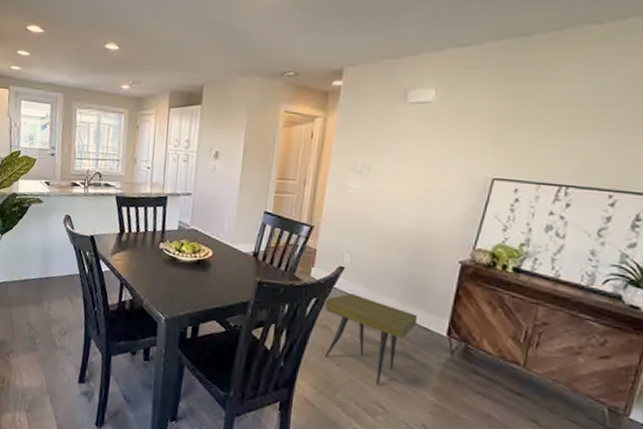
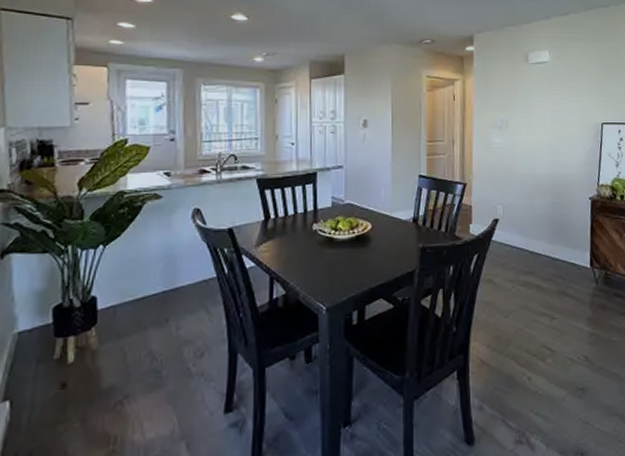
side table: present [323,293,418,385] -> none [484,243,566,328]

